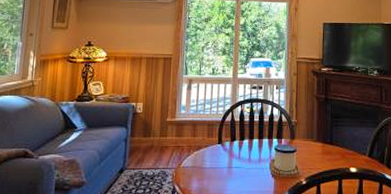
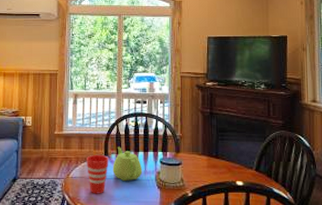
cup: none [199,142,223,185] -> present [87,154,109,194]
teapot: none [226,133,257,171] -> present [112,146,143,182]

